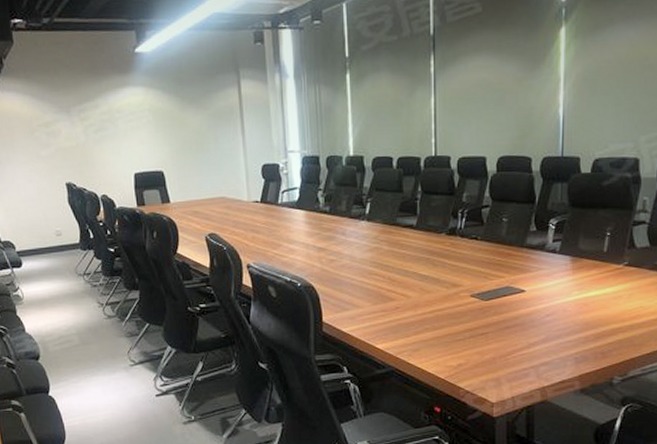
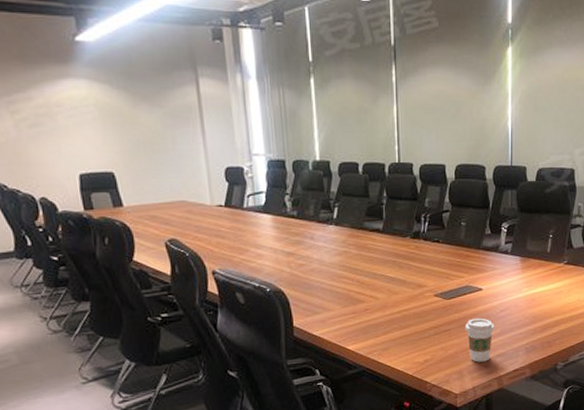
coffee cup: none [504,322,539,370] -> present [465,318,495,362]

